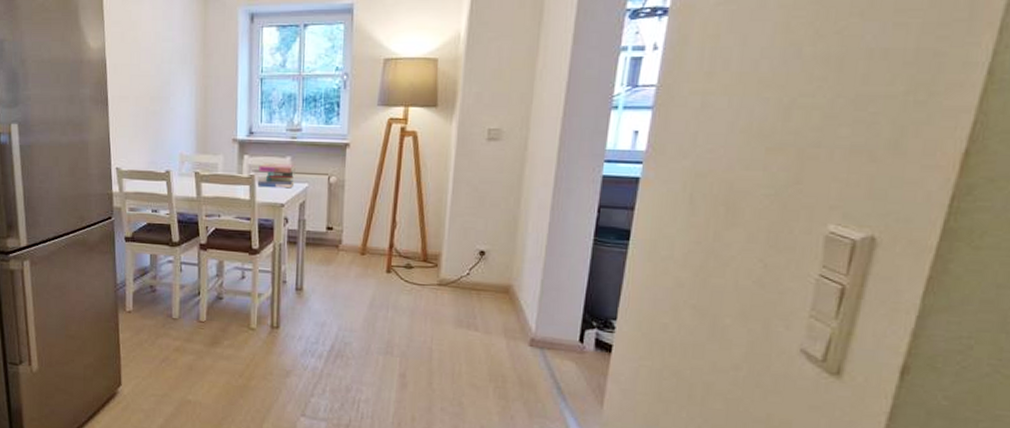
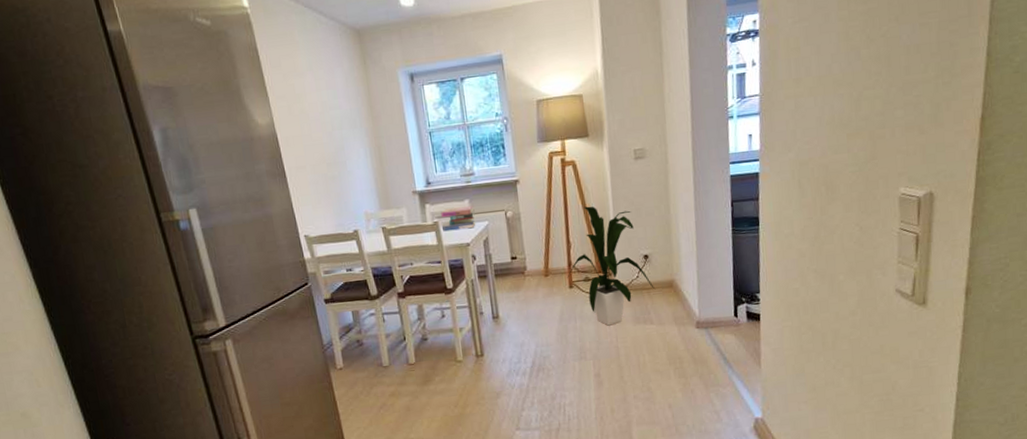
house plant: none [386,184,486,323] -> present [567,206,654,326]

